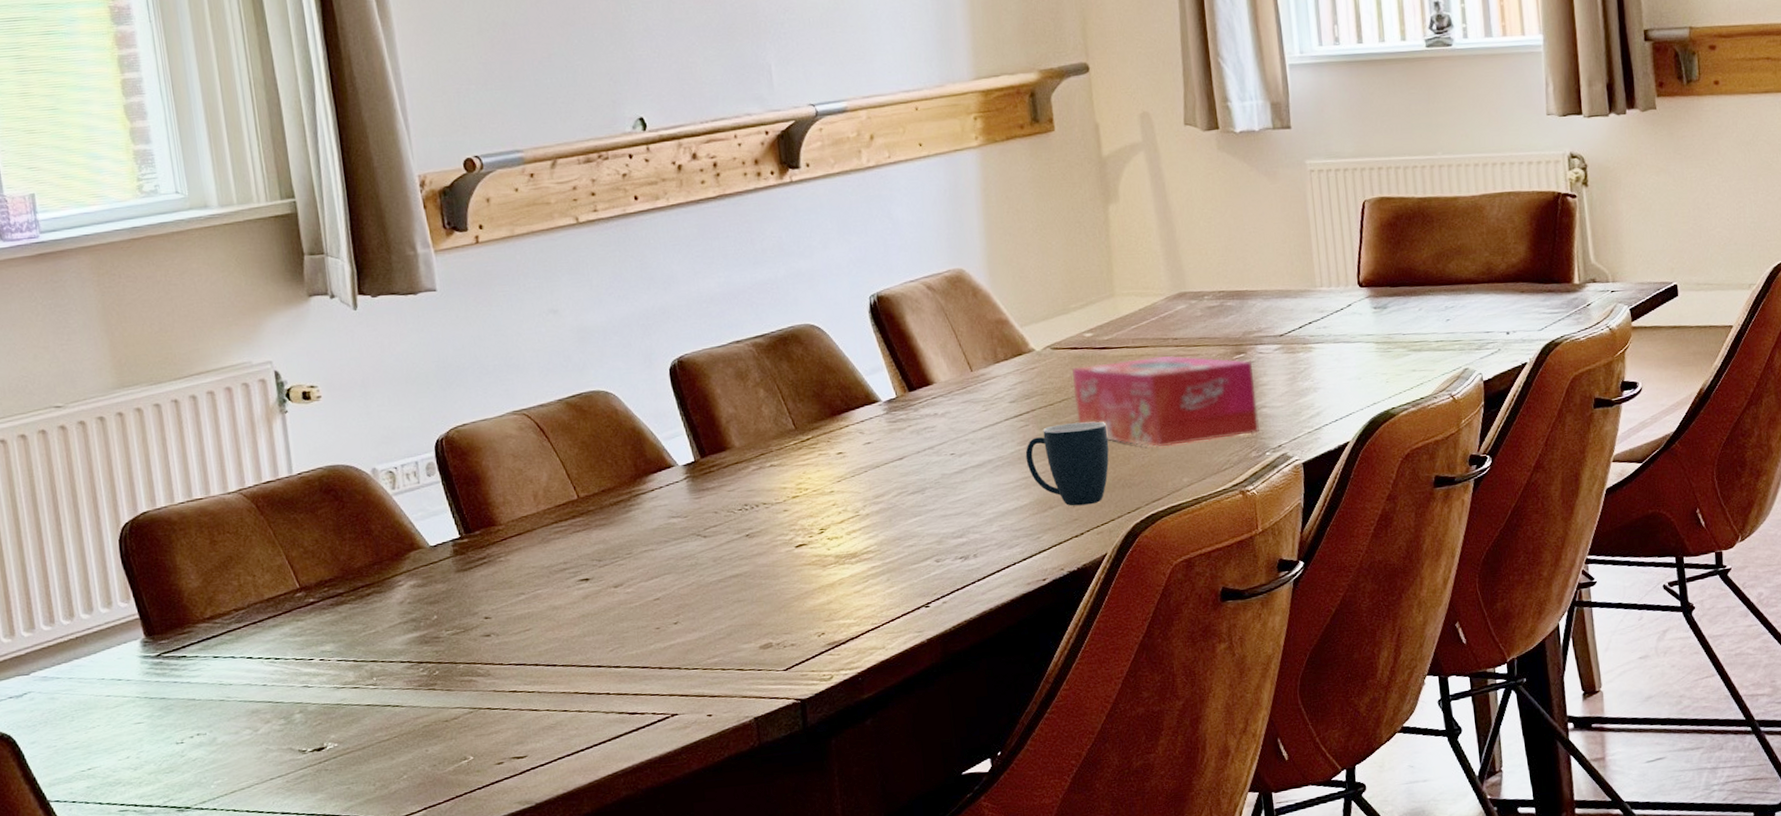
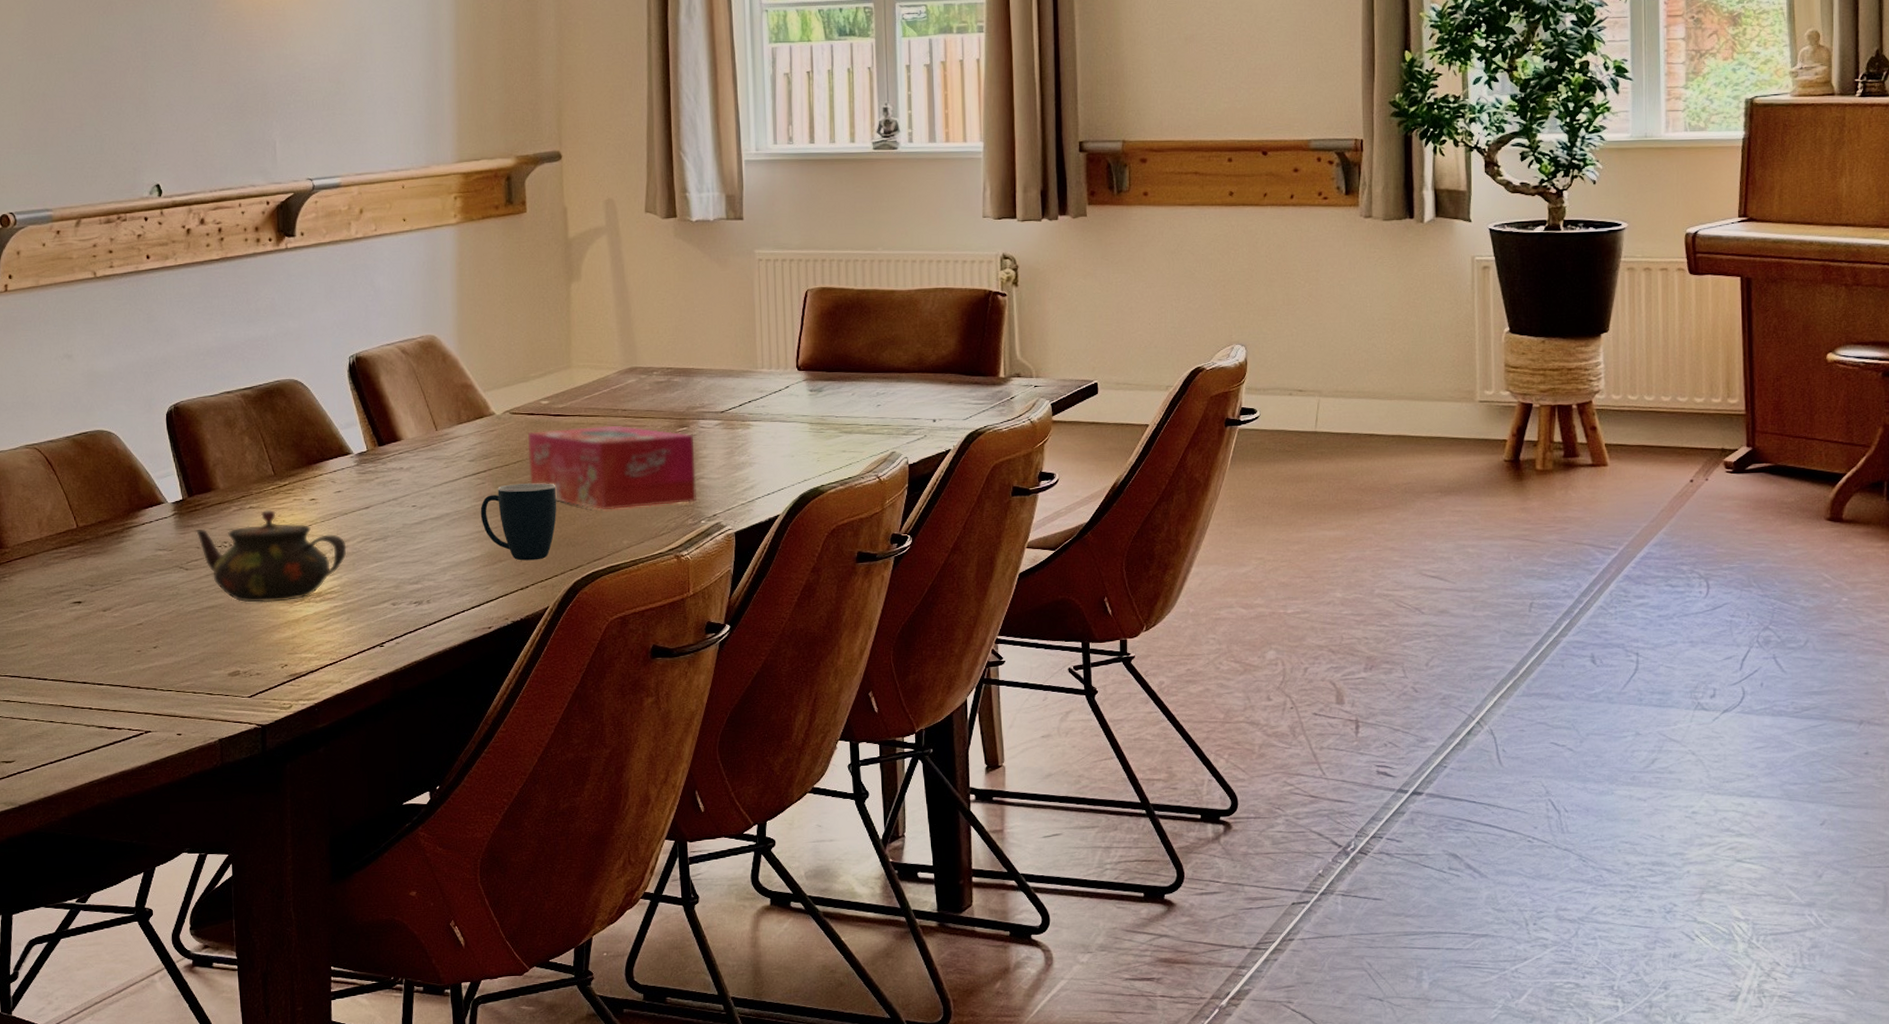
teapot: none [711,466,882,569] -> present [195,509,347,603]

